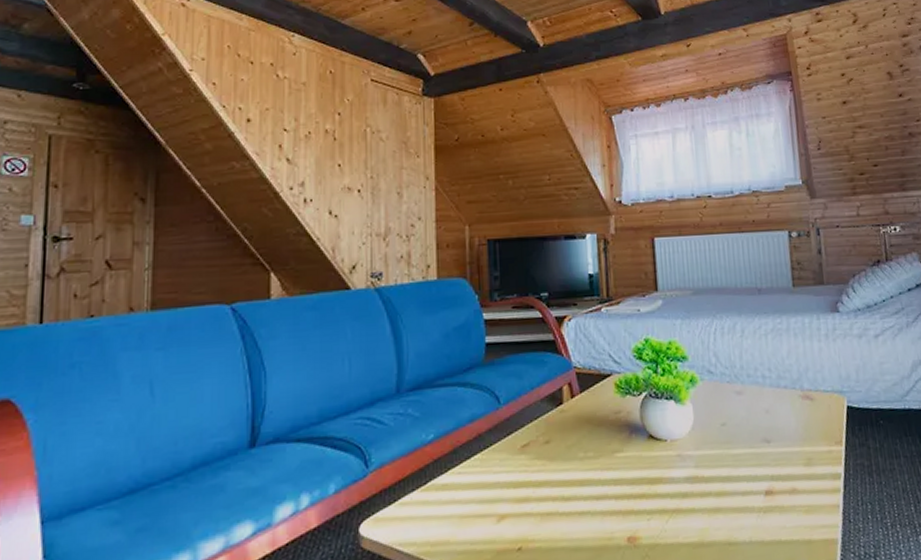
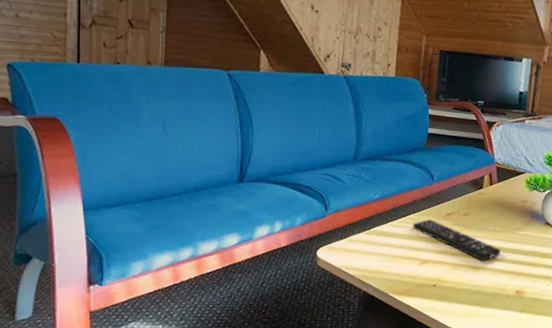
remote control: none [482,456,599,504] -> present [413,219,501,262]

